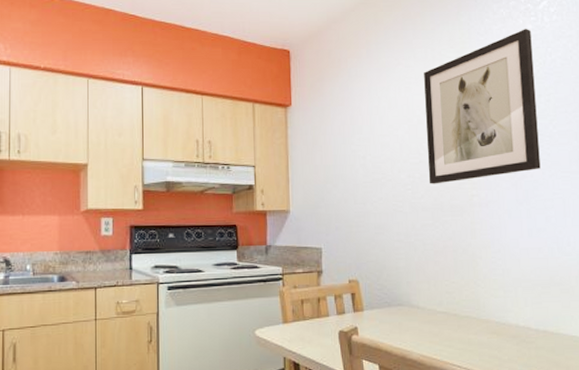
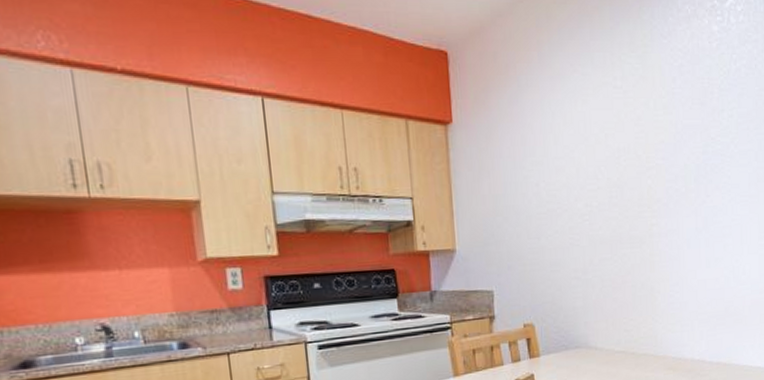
wall art: present [424,29,541,184] -> none [602,31,721,214]

